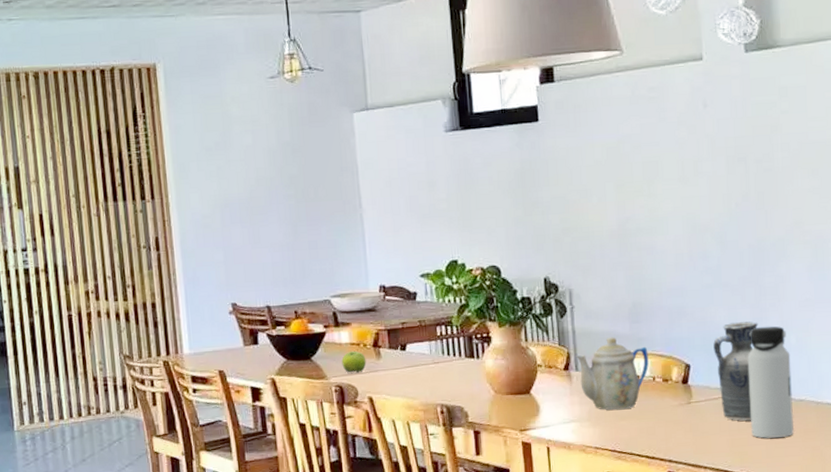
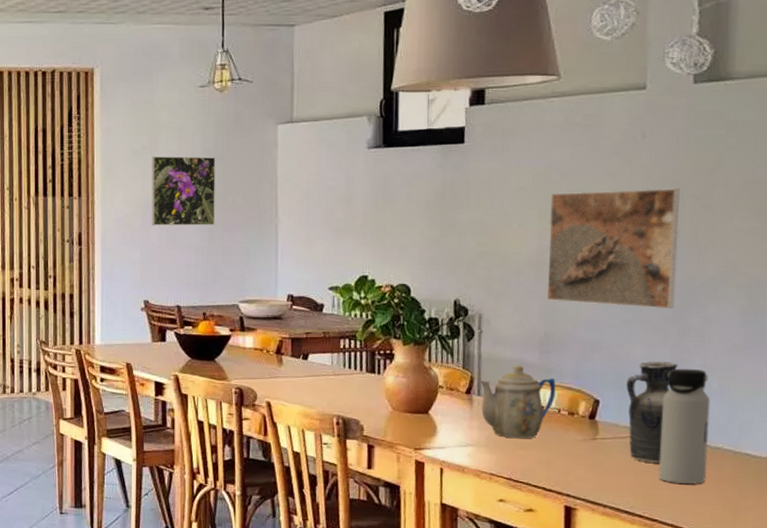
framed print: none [226,149,298,224] -> present [151,156,216,225]
fruit: present [341,350,367,373] -> none [244,355,268,377]
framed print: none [625,154,749,272] -> present [546,188,680,309]

